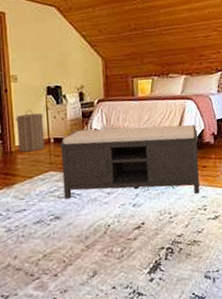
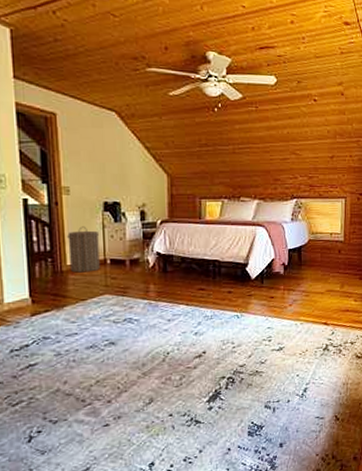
bench: present [59,124,200,199] -> none [116,251,268,325]

